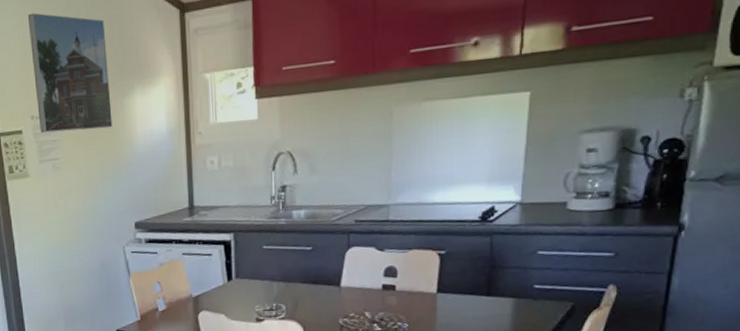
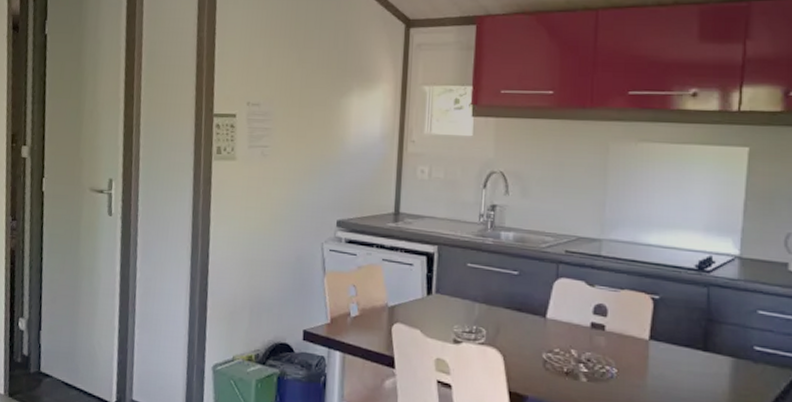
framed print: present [27,13,113,133] -> none [254,8,331,124]

